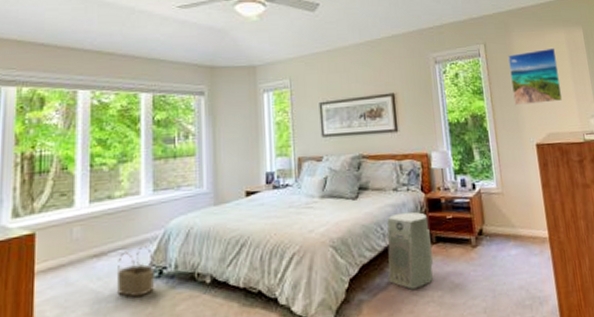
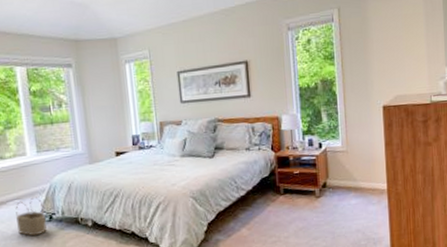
air purifier: present [387,211,433,290] -> none [240,168,280,232]
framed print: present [508,47,563,106] -> none [362,9,414,70]

